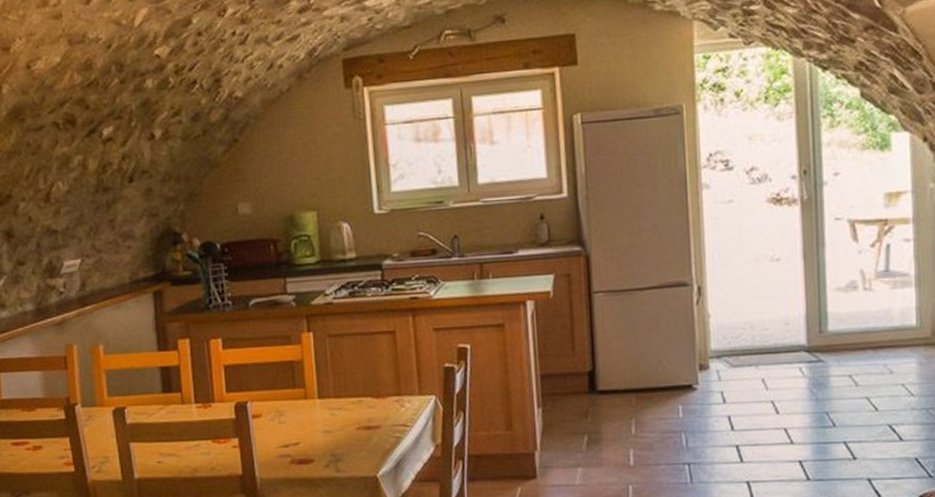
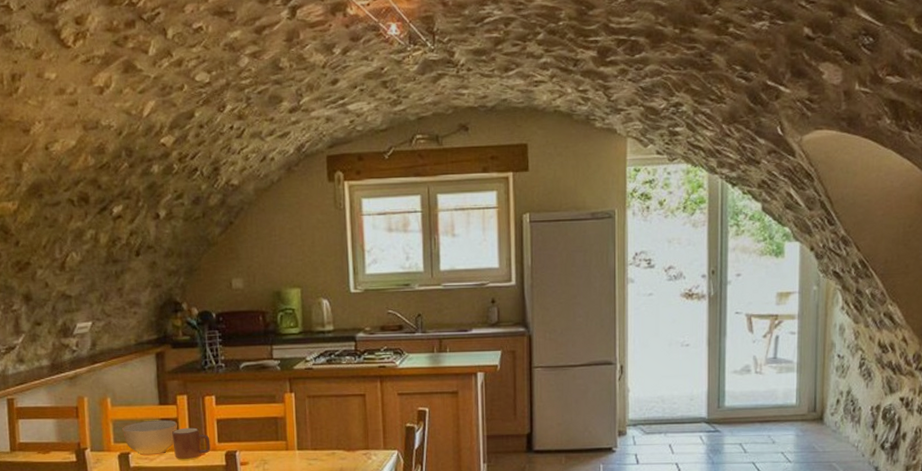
bowl: none [117,368,179,410] -> present [122,419,177,456]
mug: none [173,376,218,415] -> present [172,427,211,461]

